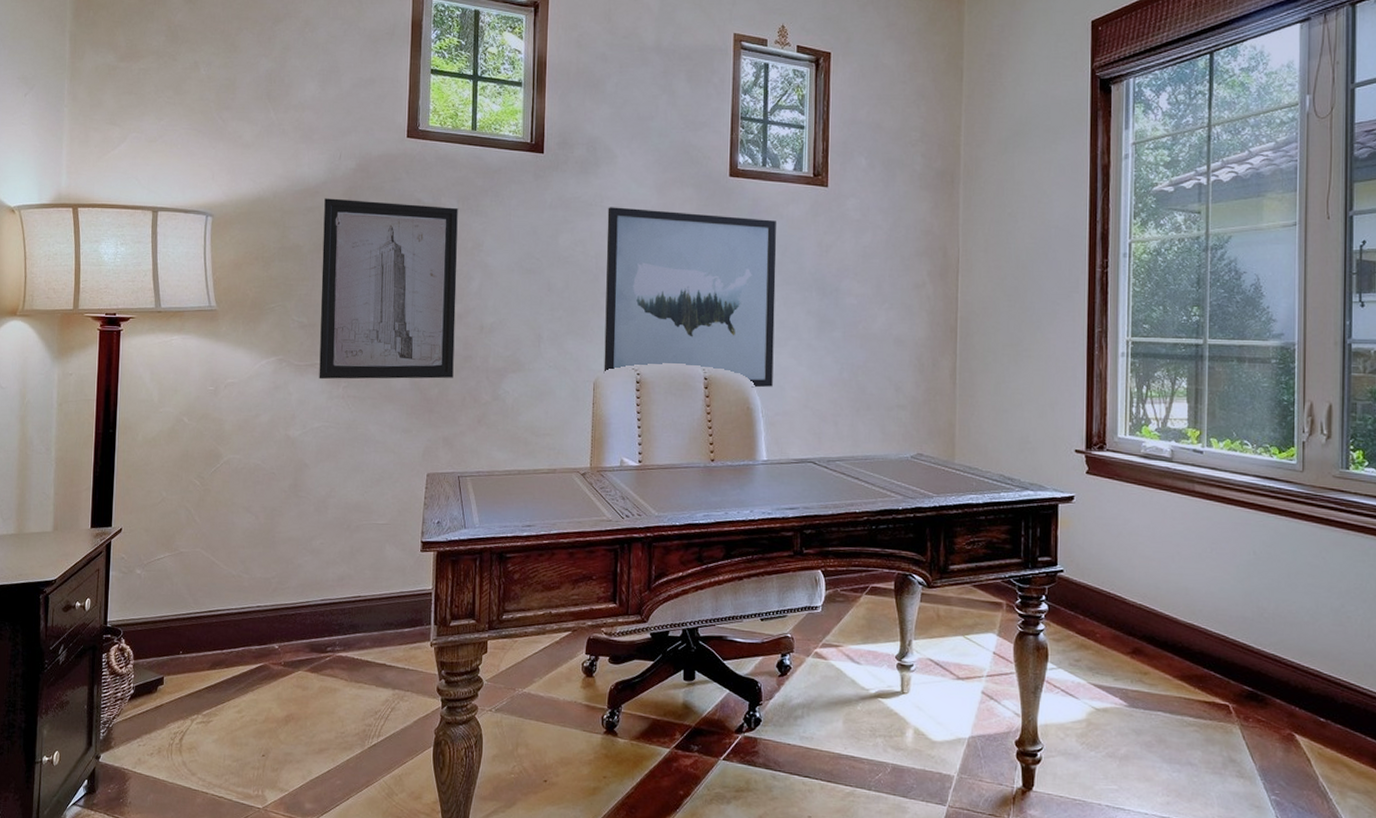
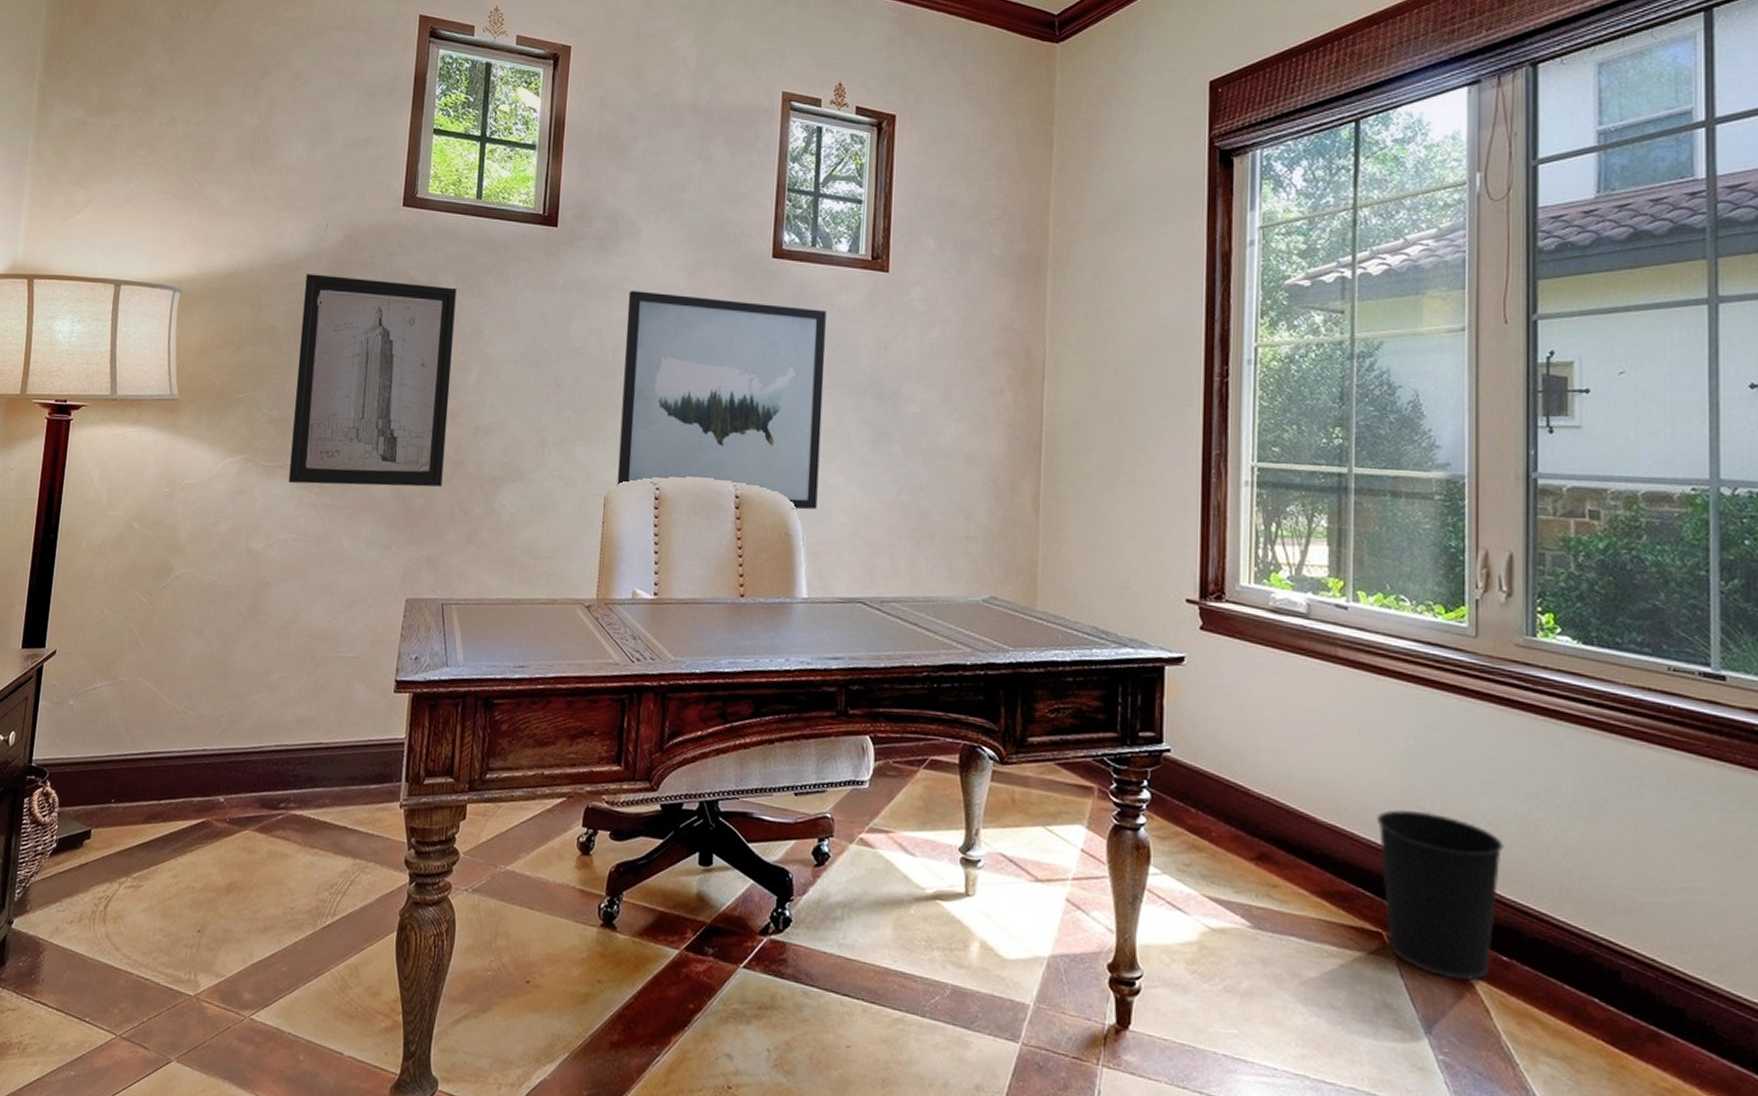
wastebasket: none [1224,609,1322,739] -> present [1376,809,1504,982]

